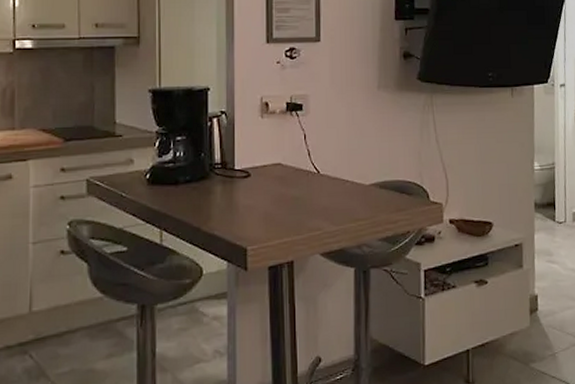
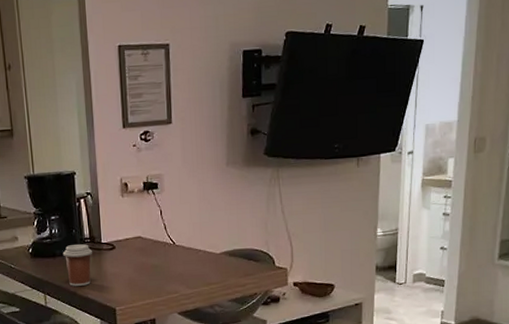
coffee cup: none [187,170,223,221] -> present [62,244,92,286]

